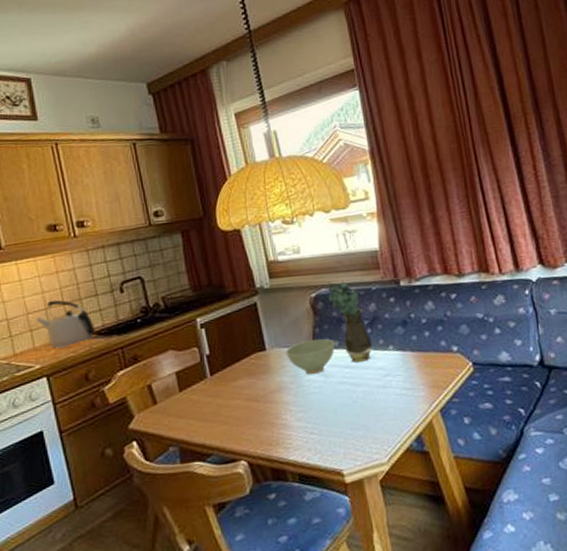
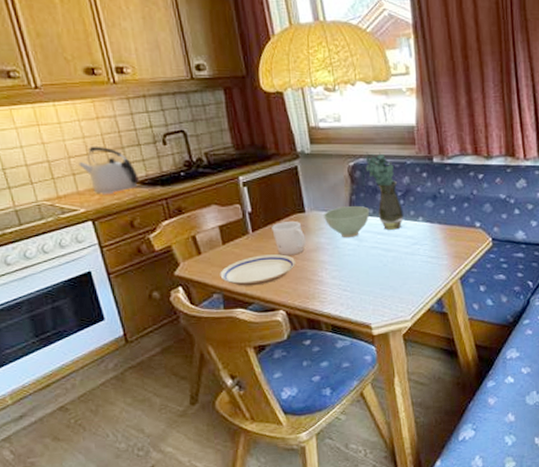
plate: none [176,397,257,436] -> present [220,254,295,286]
mug: none [231,361,268,399] -> present [272,222,306,255]

